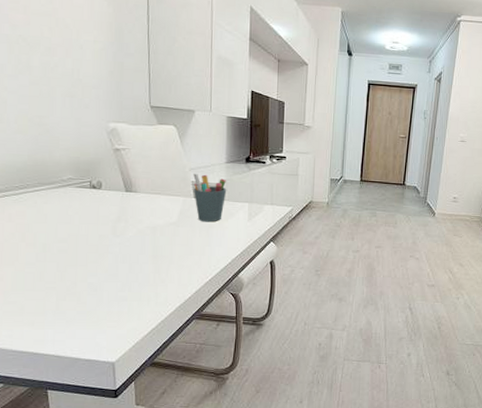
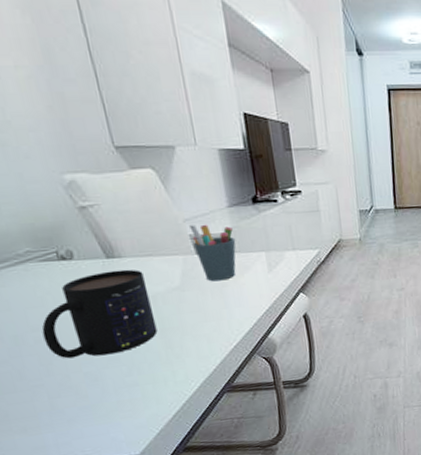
mug: none [65,202,152,271] -> present [41,269,158,359]

